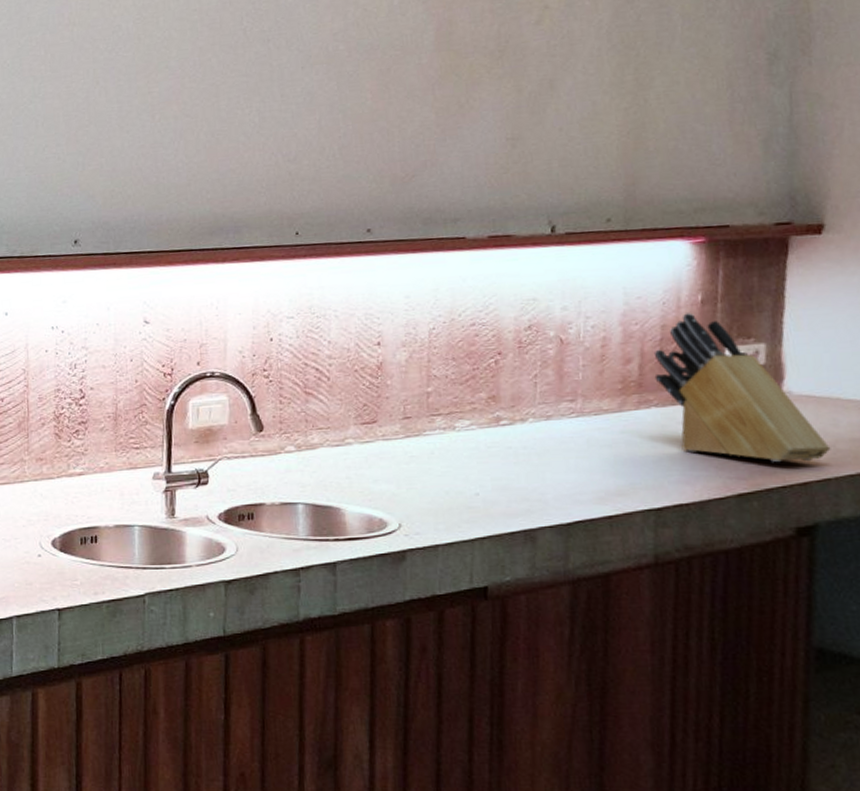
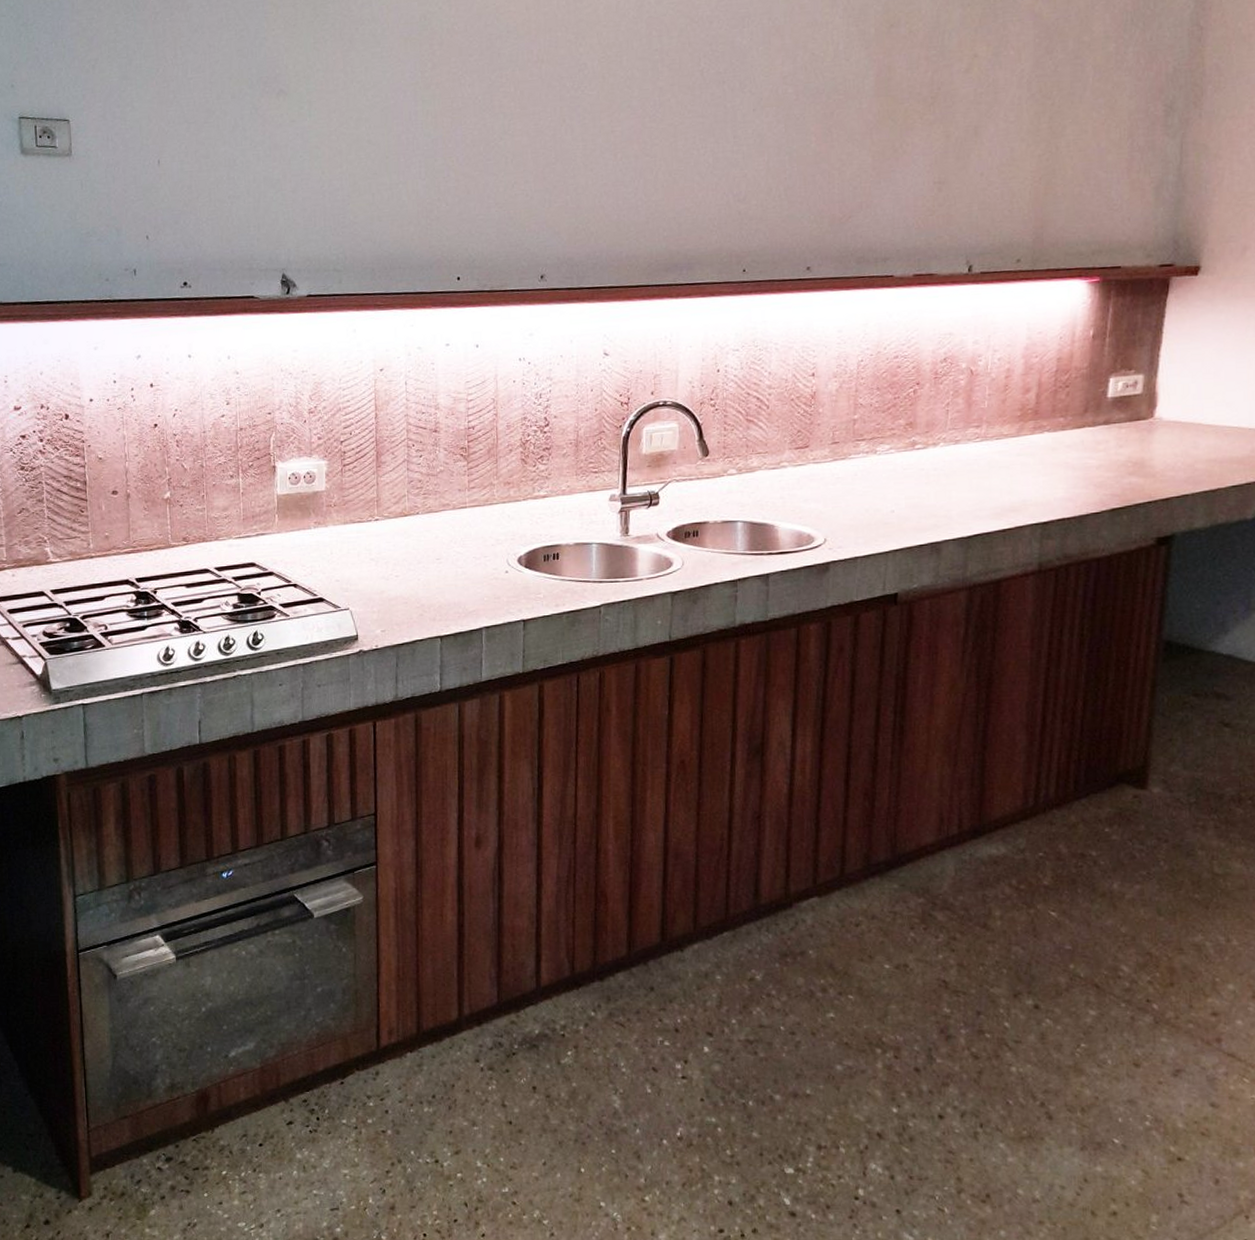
knife block: present [653,313,831,462] -> none [1049,347,1191,480]

